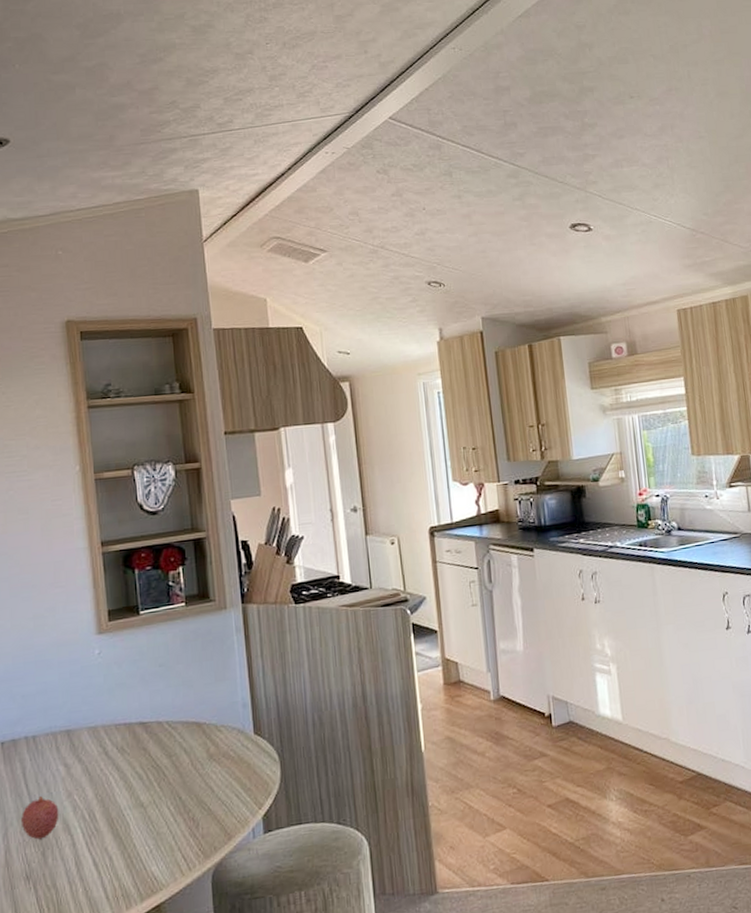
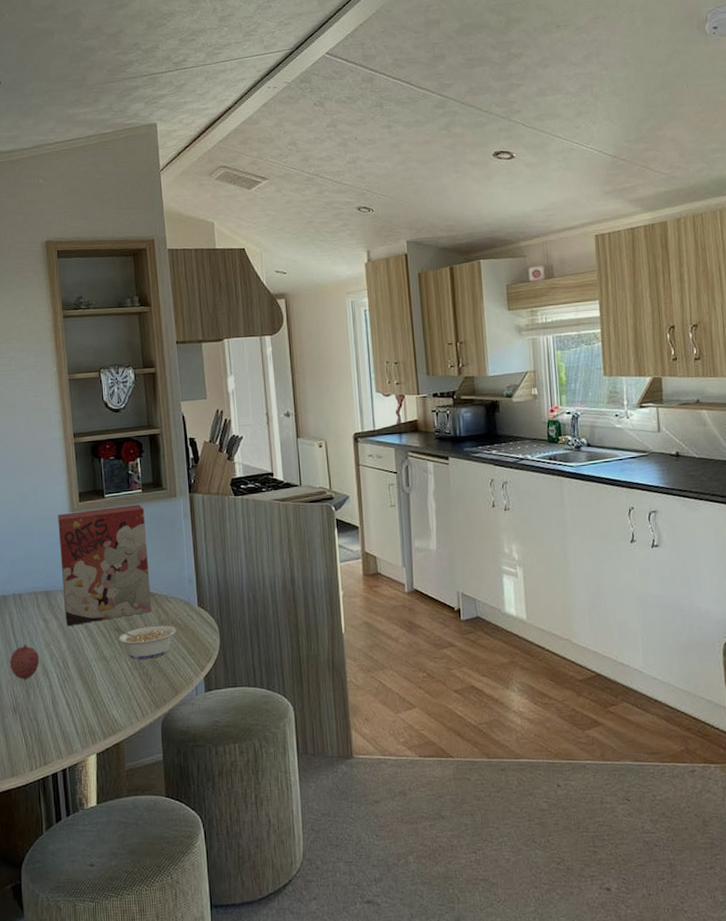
cereal box: none [82,620,199,770] -> present [58,504,152,626]
legume: none [152,759,228,803] -> present [113,625,176,659]

